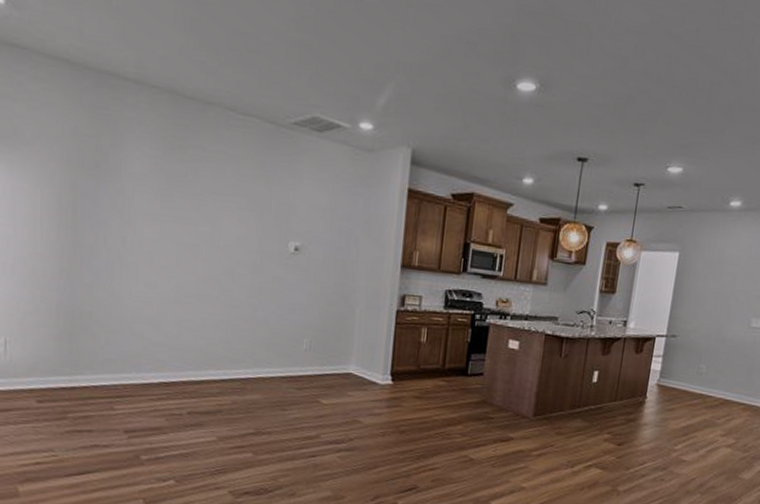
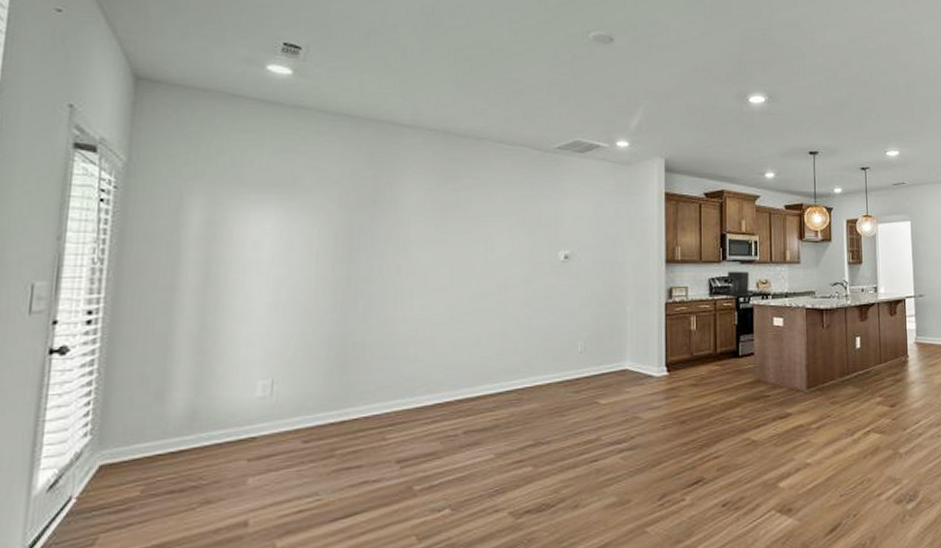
coffee maker: none [461,284,489,315] -> present [725,271,749,298]

